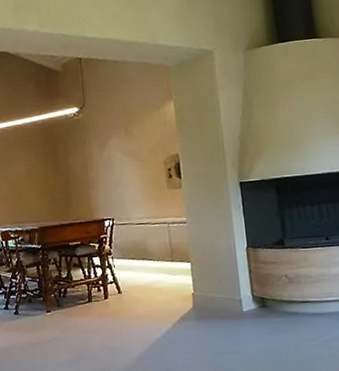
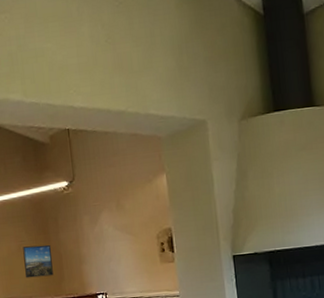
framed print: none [32,169,61,203] -> present [23,244,53,278]

